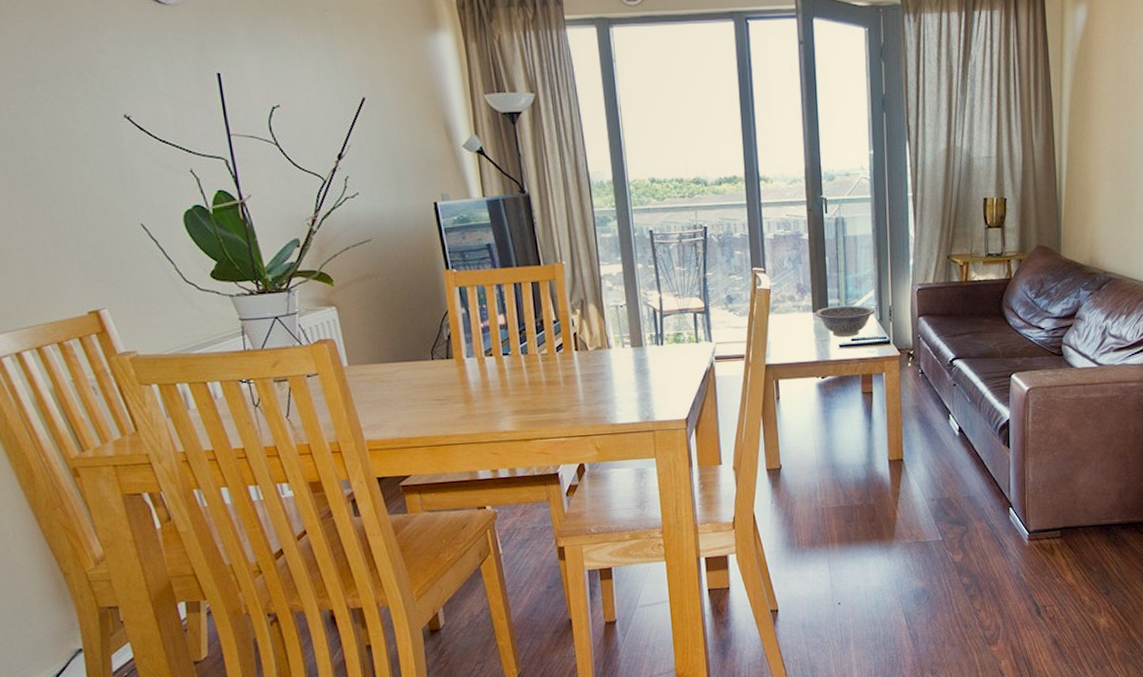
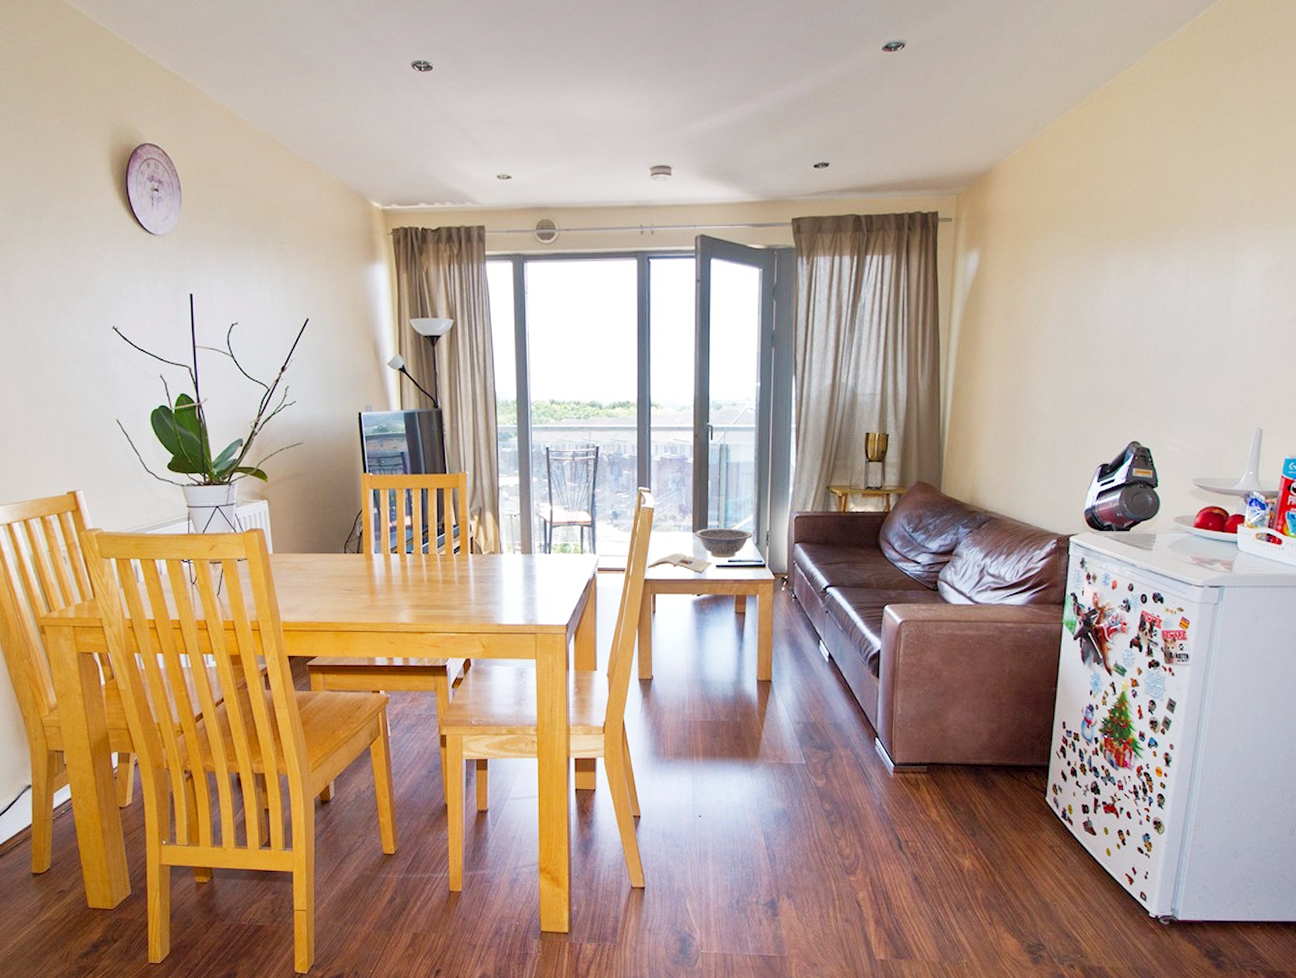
magazine: none [767,334,835,354] -> present [646,553,712,573]

